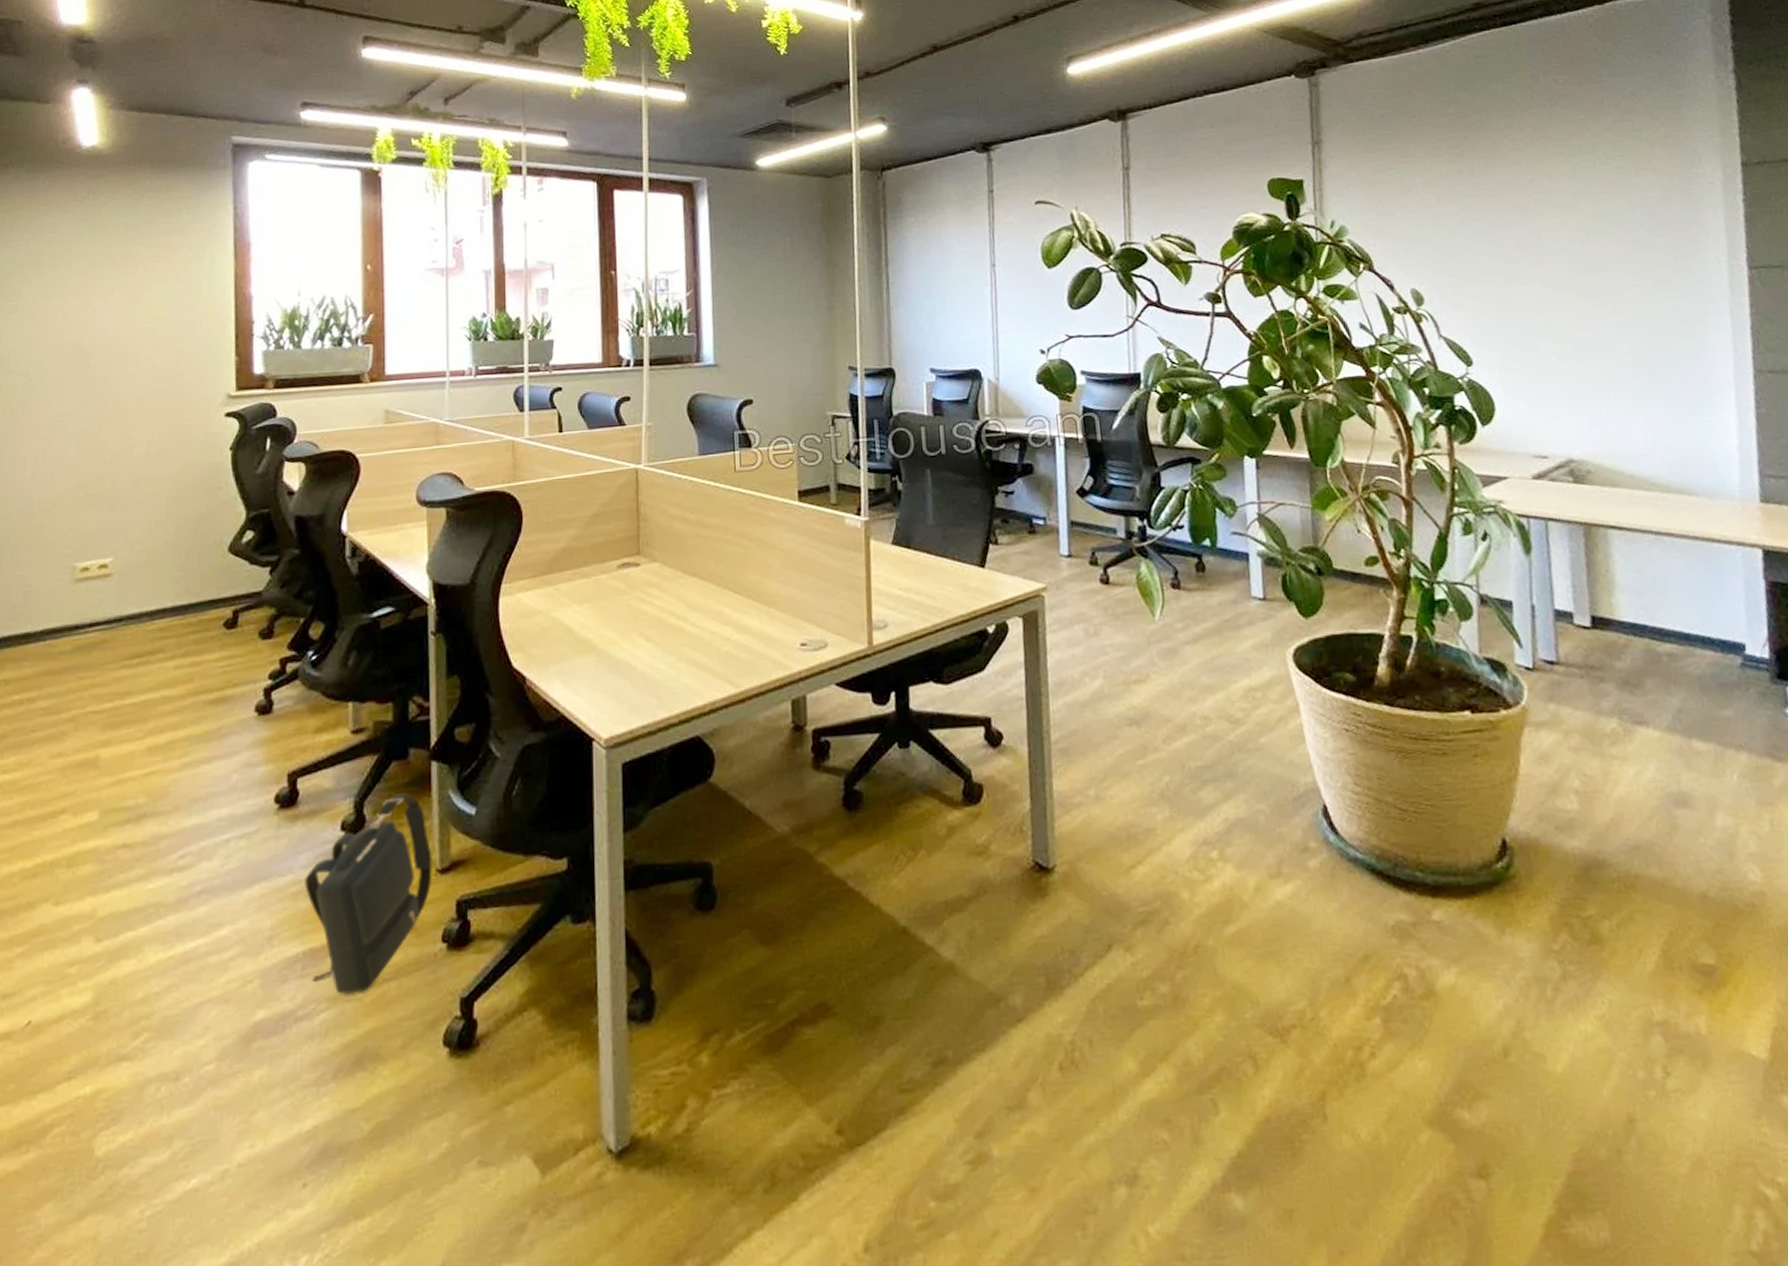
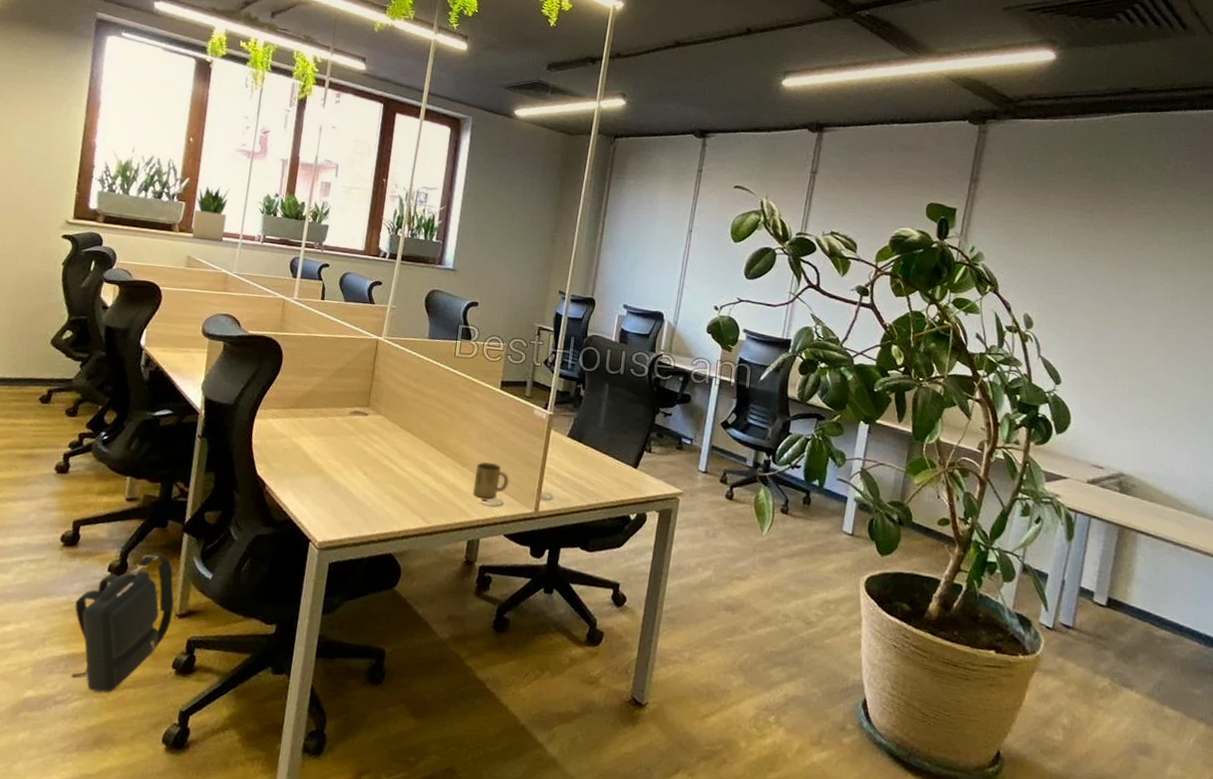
planter: none [385,317,427,387] -> present [192,186,230,242]
mug: none [786,594,830,642] -> present [472,461,509,499]

